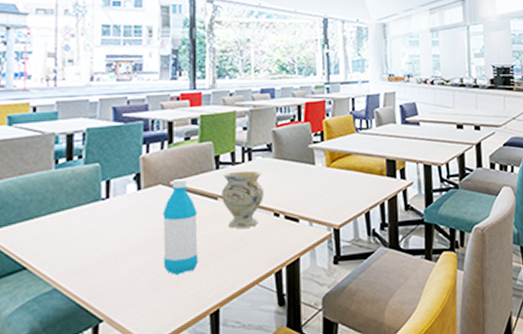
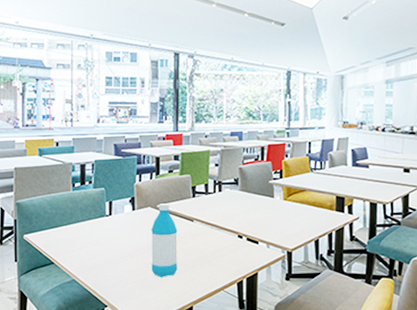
vase: present [222,170,264,228] -> none [197,199,230,245]

